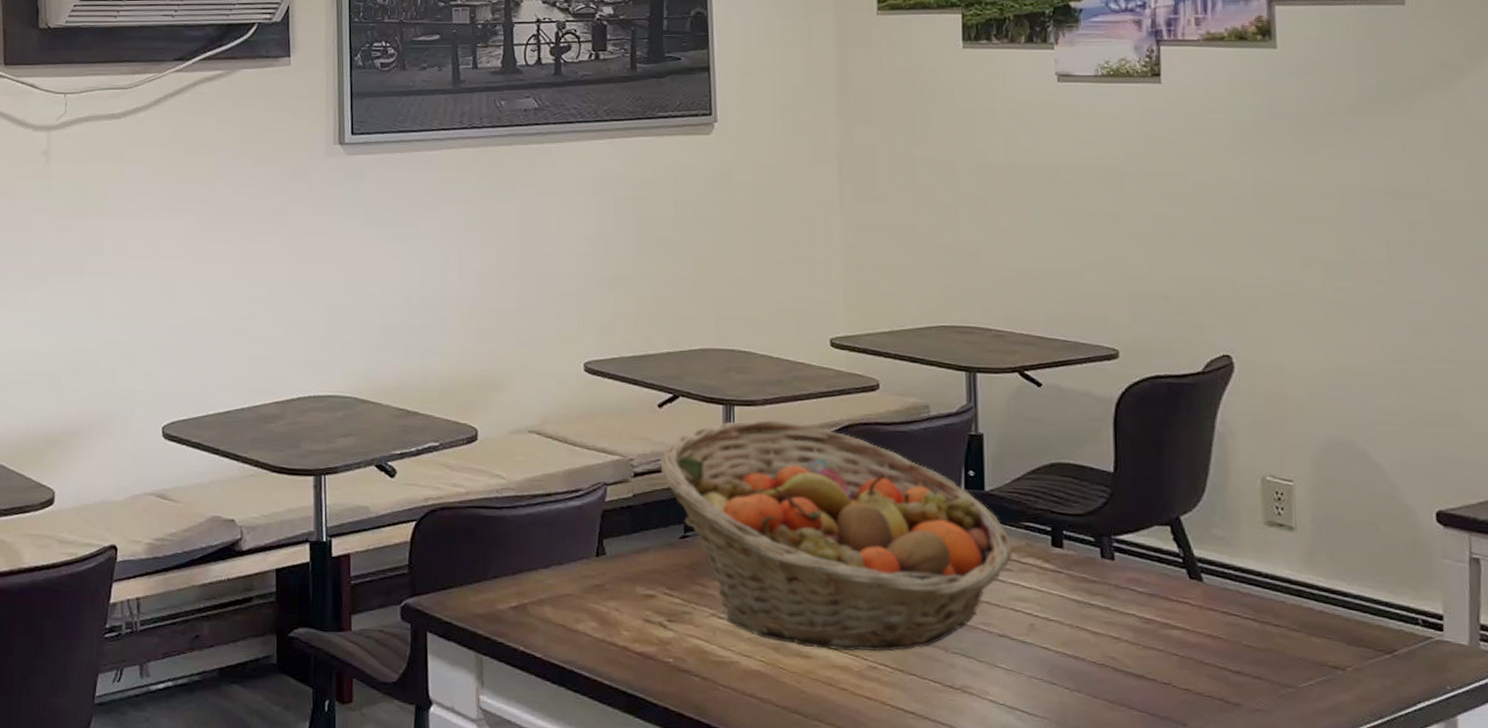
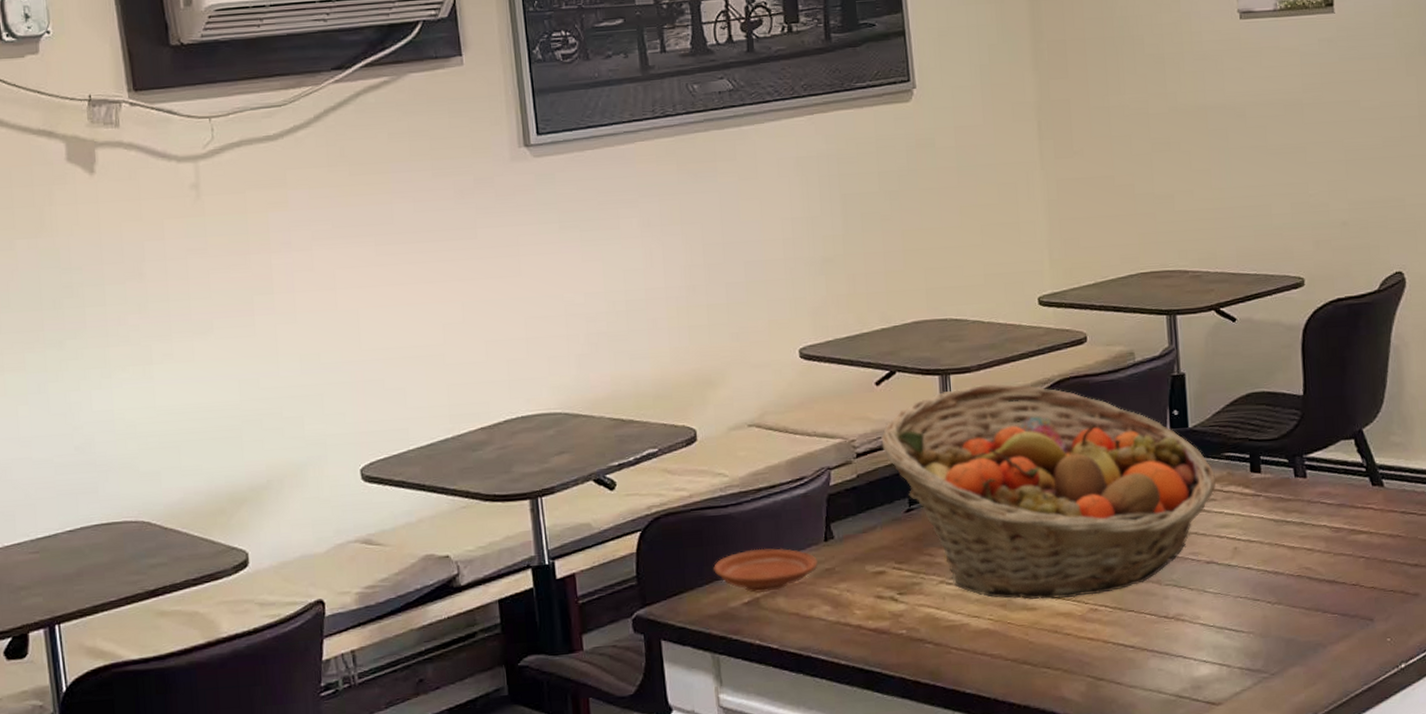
plate: none [484,554,587,600] -> present [713,548,818,594]

